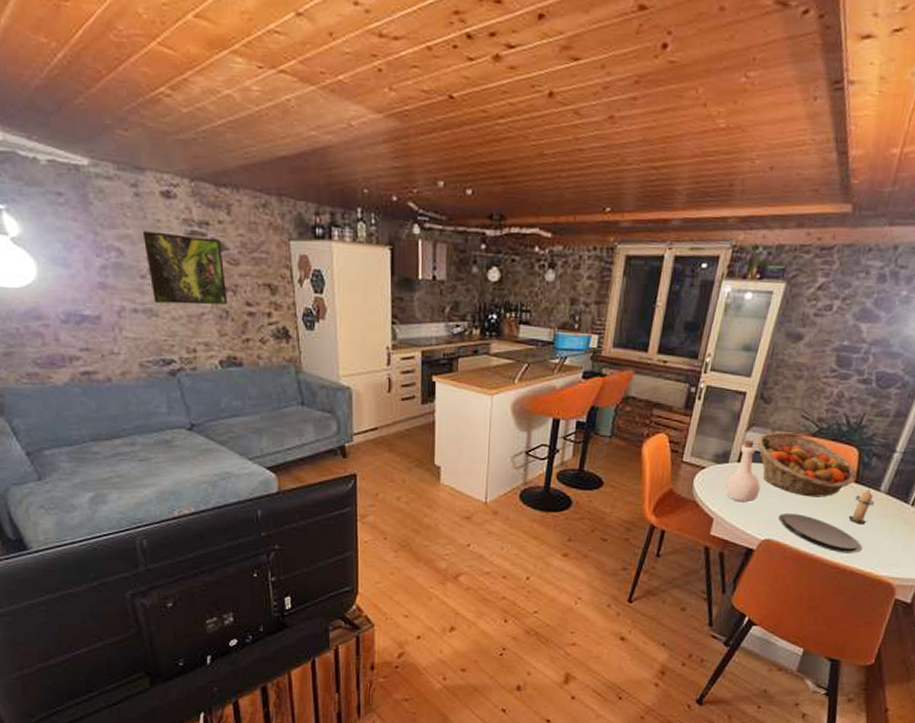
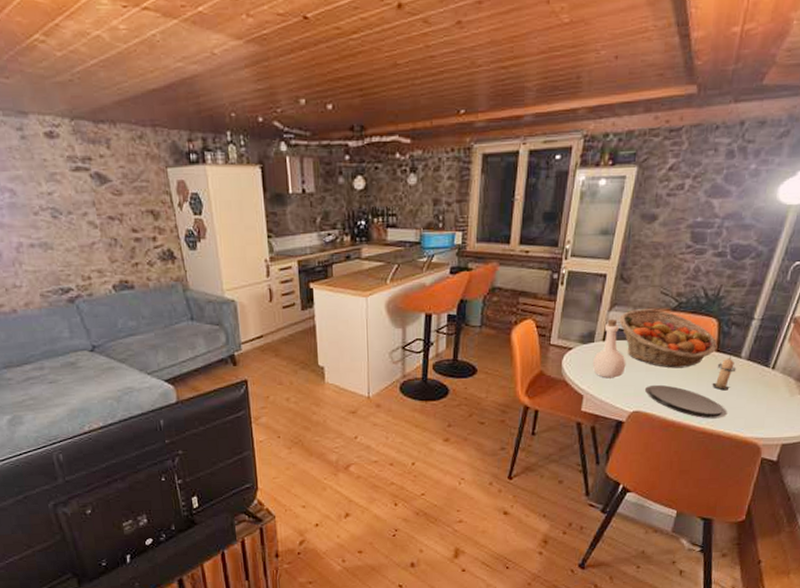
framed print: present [142,231,228,305] -> none [31,170,116,237]

